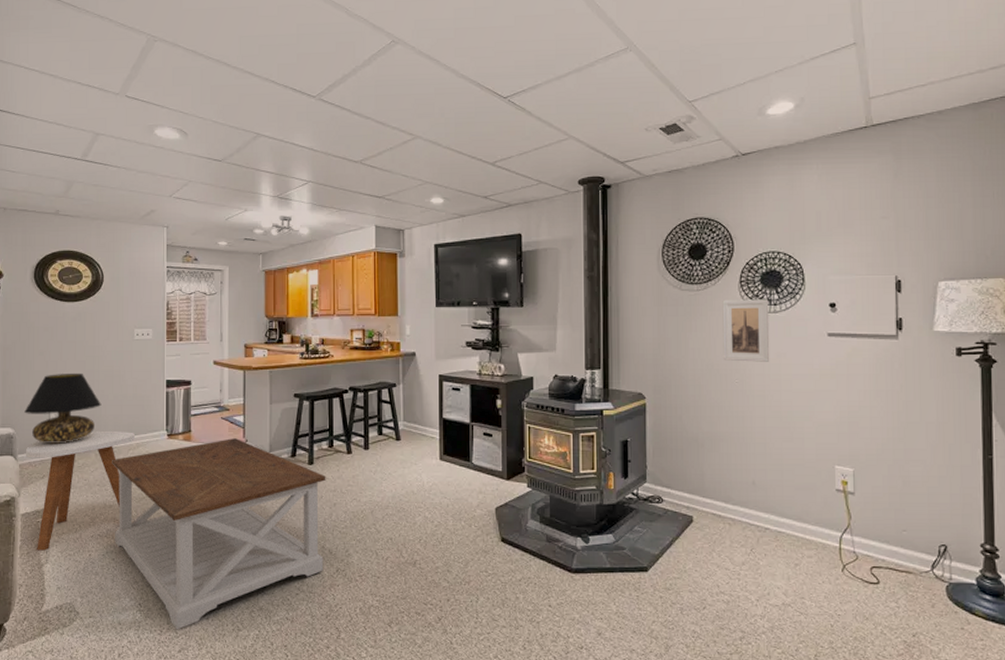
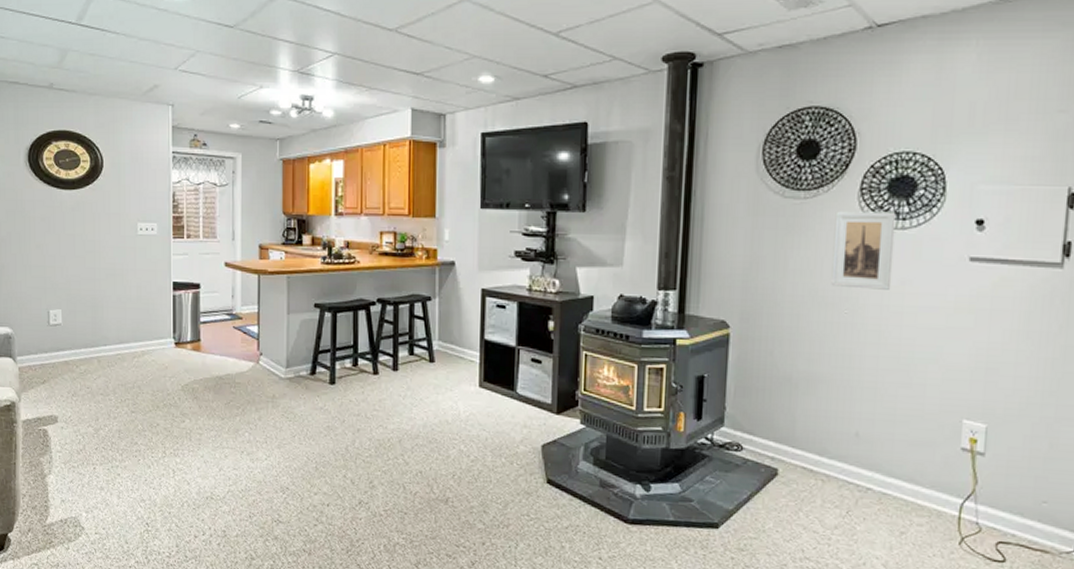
table lamp: present [24,372,102,444] -> none [22,269,104,347]
side table: present [25,430,135,551] -> none [24,334,139,461]
coffee table: present [112,438,326,630] -> none [115,350,349,554]

